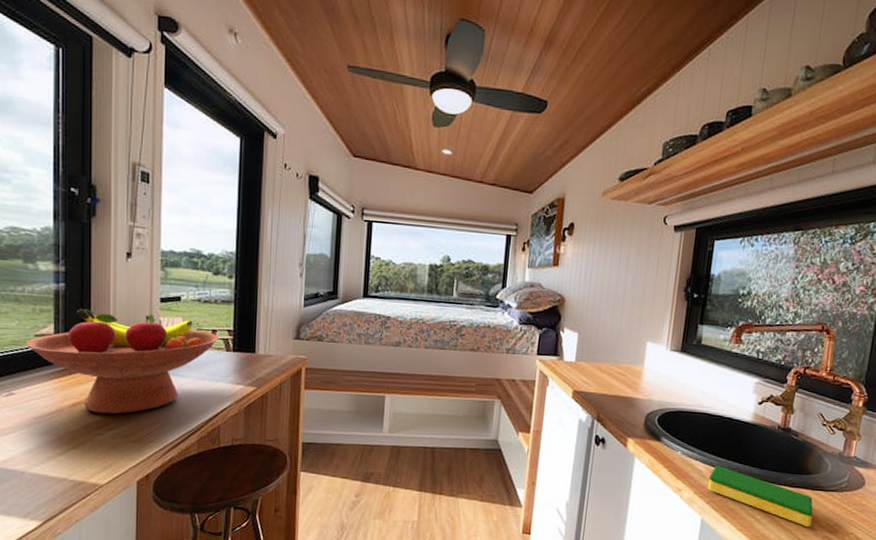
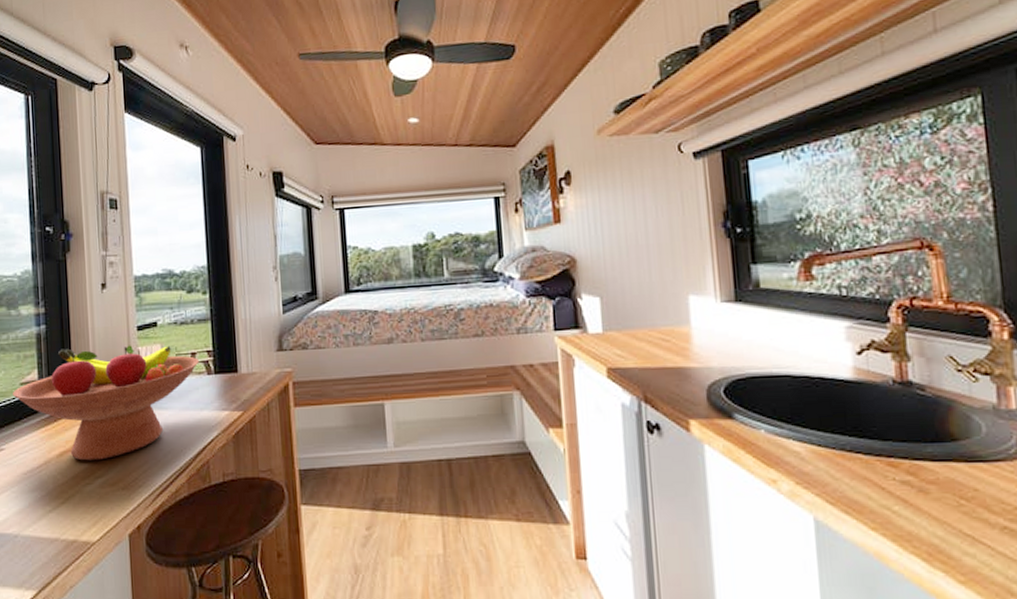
dish sponge: present [708,465,813,528] -> none [811,443,978,517]

